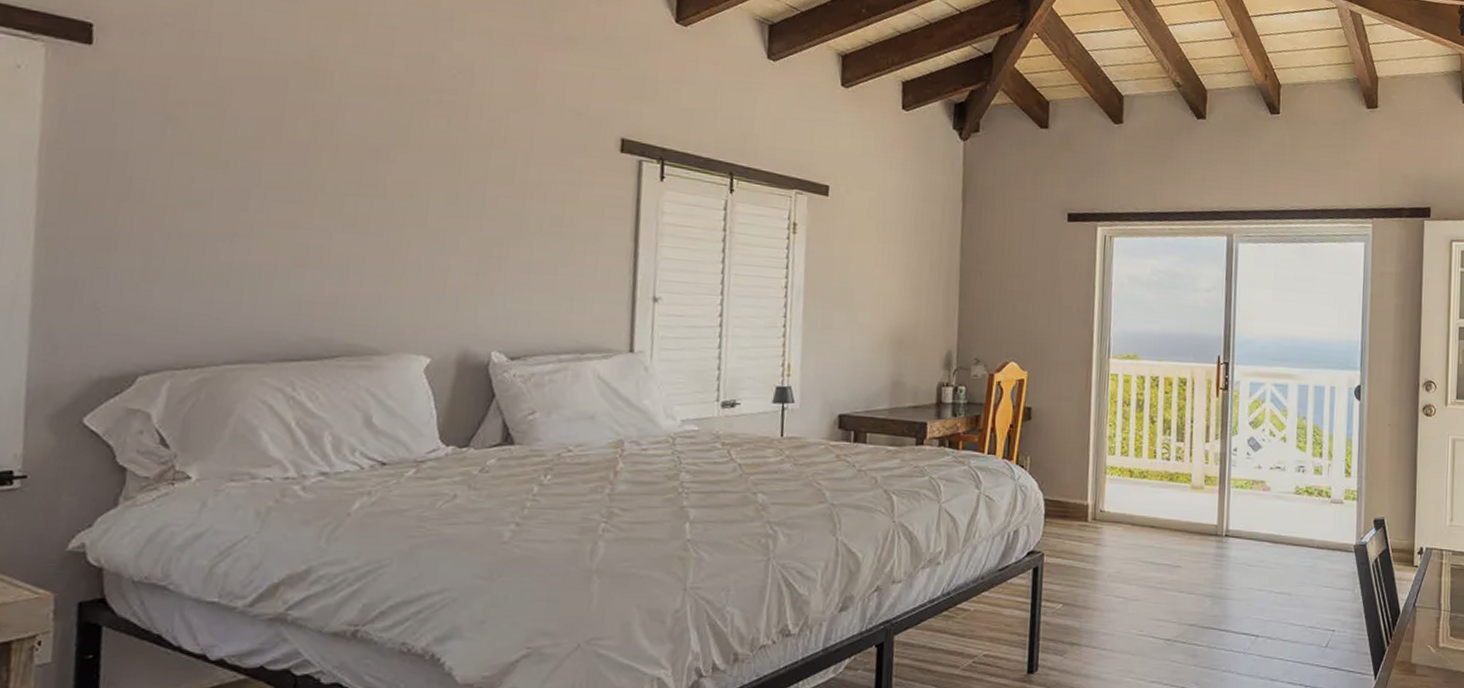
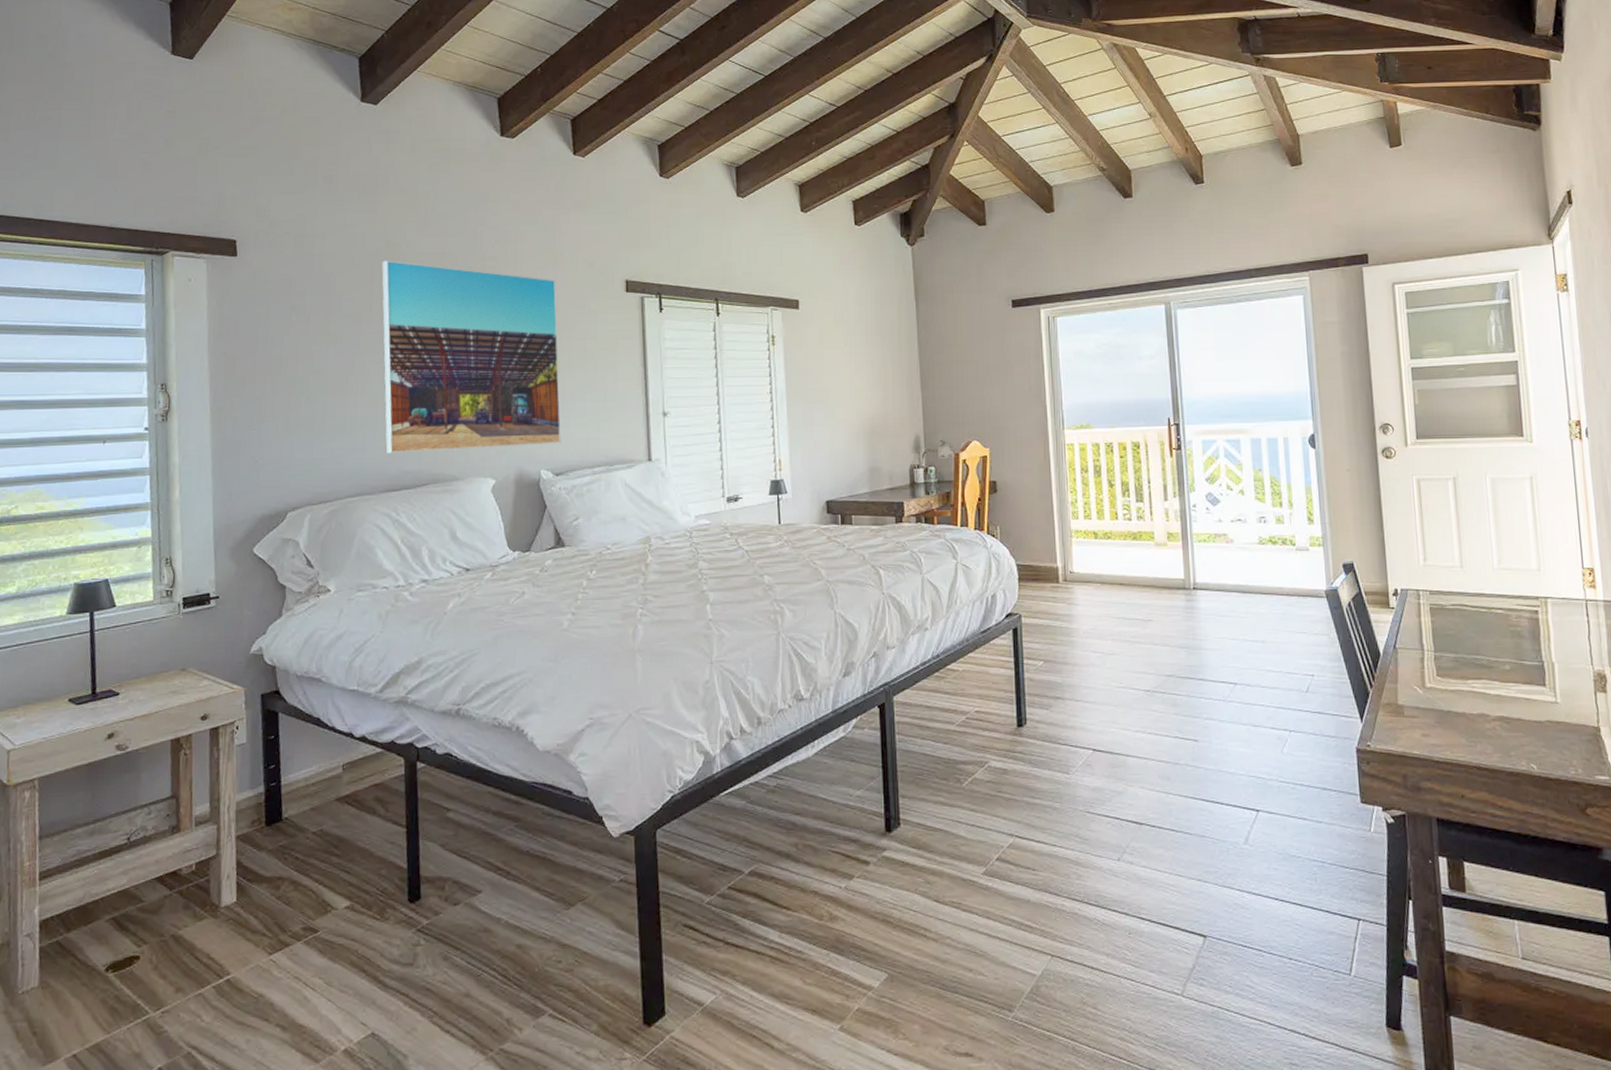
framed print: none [285,76,533,323] -> present [382,260,561,453]

